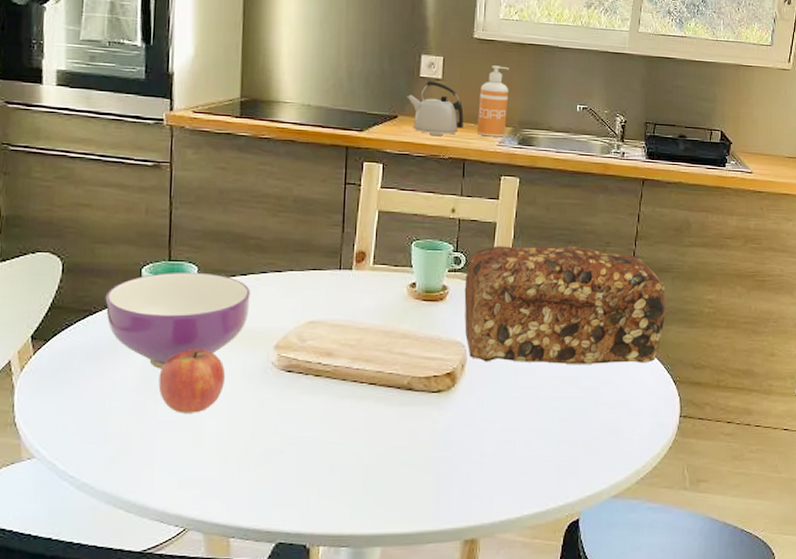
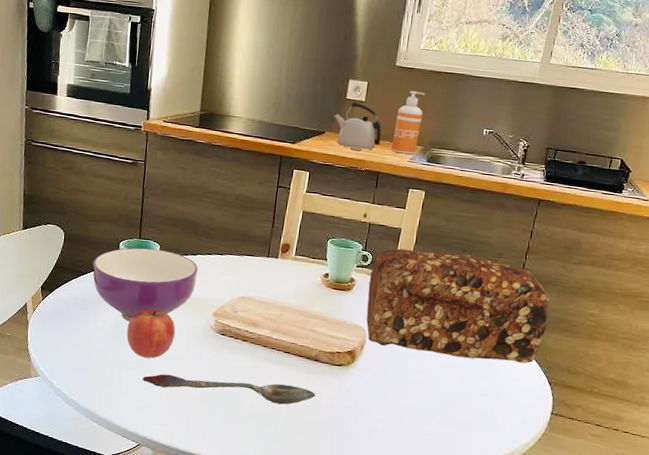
spoon: none [184,423,412,450] -> present [142,374,316,405]

